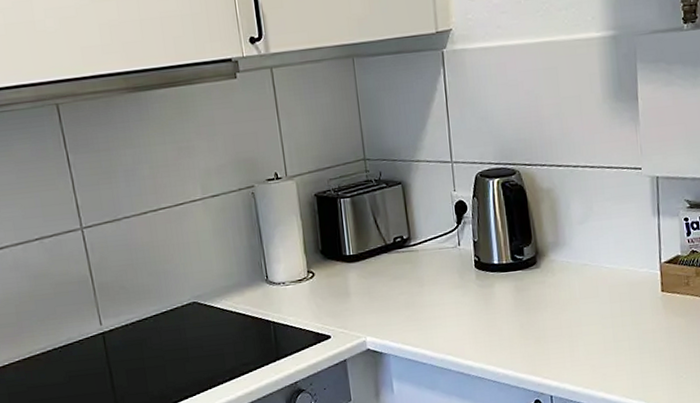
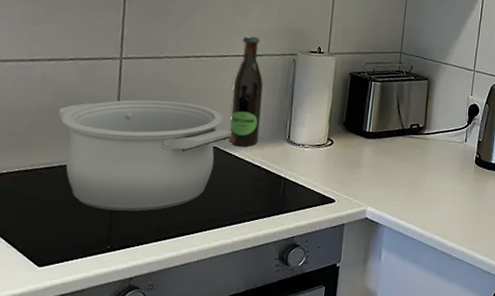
cooking pot: none [38,261,209,385] -> present [58,99,233,212]
bottle: none [195,177,237,297] -> present [229,36,263,147]

